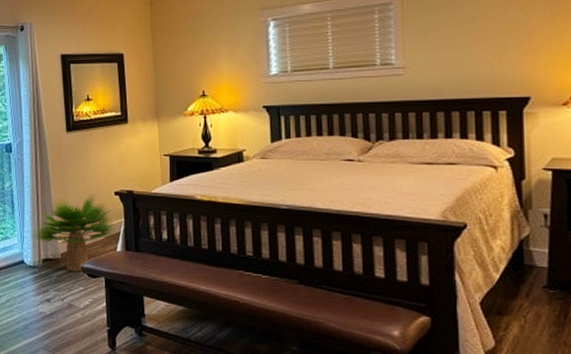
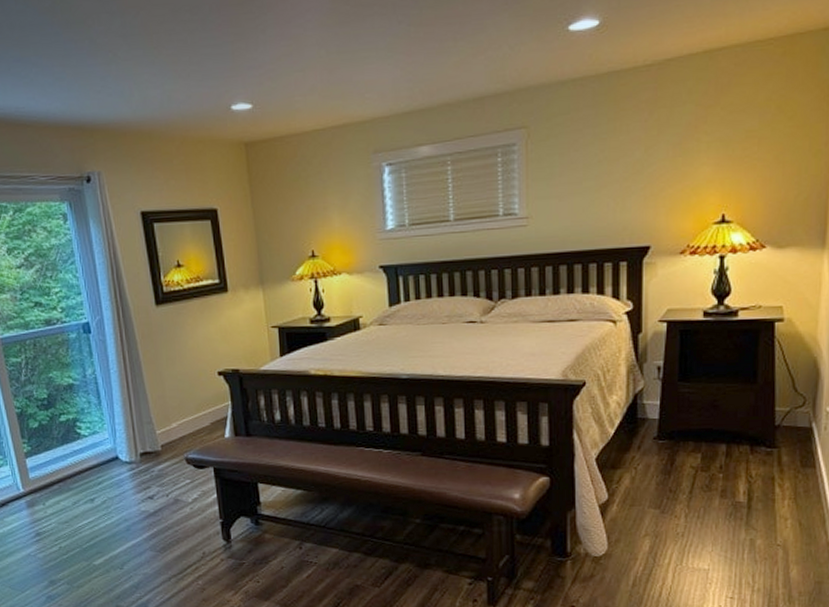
potted plant: present [33,194,116,272] -> none [126,375,222,464]

